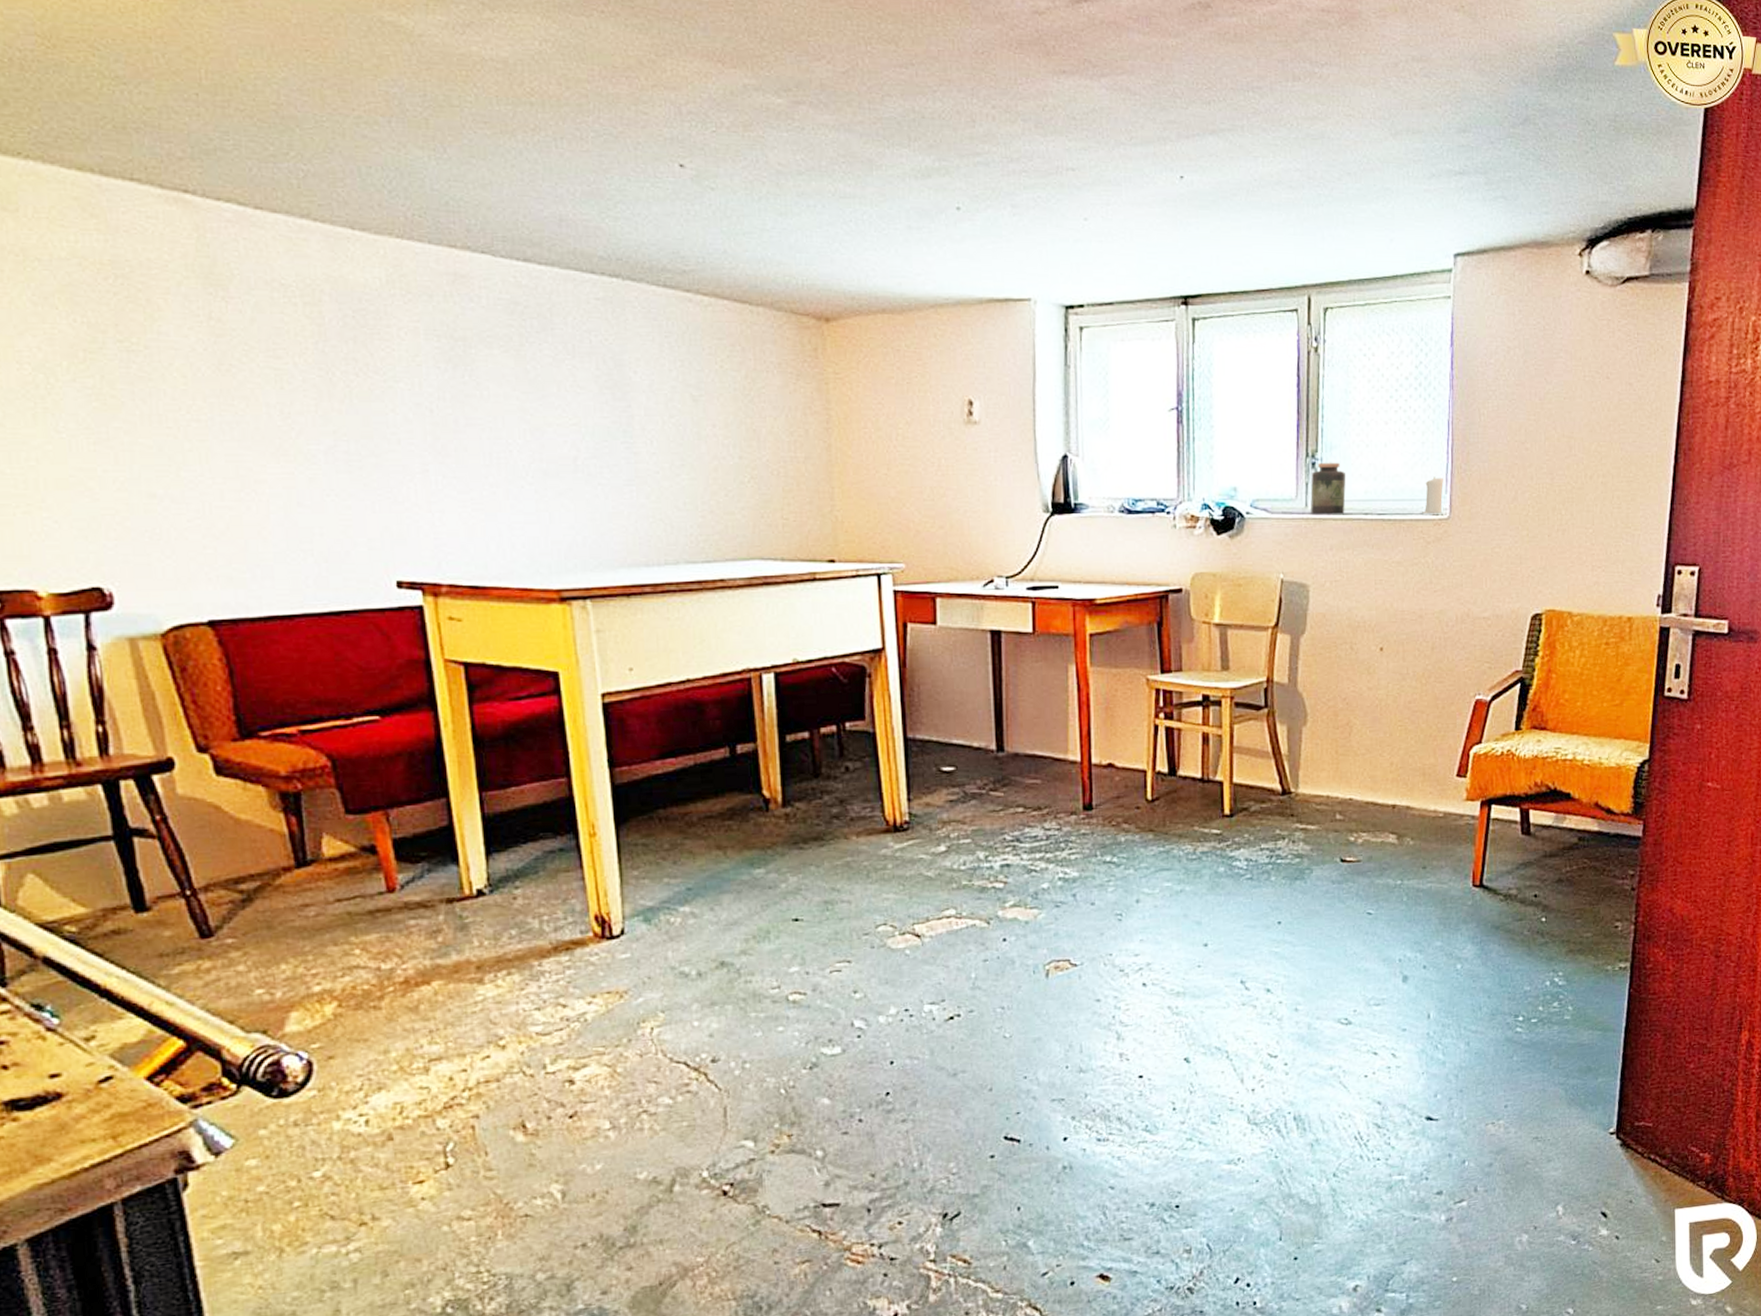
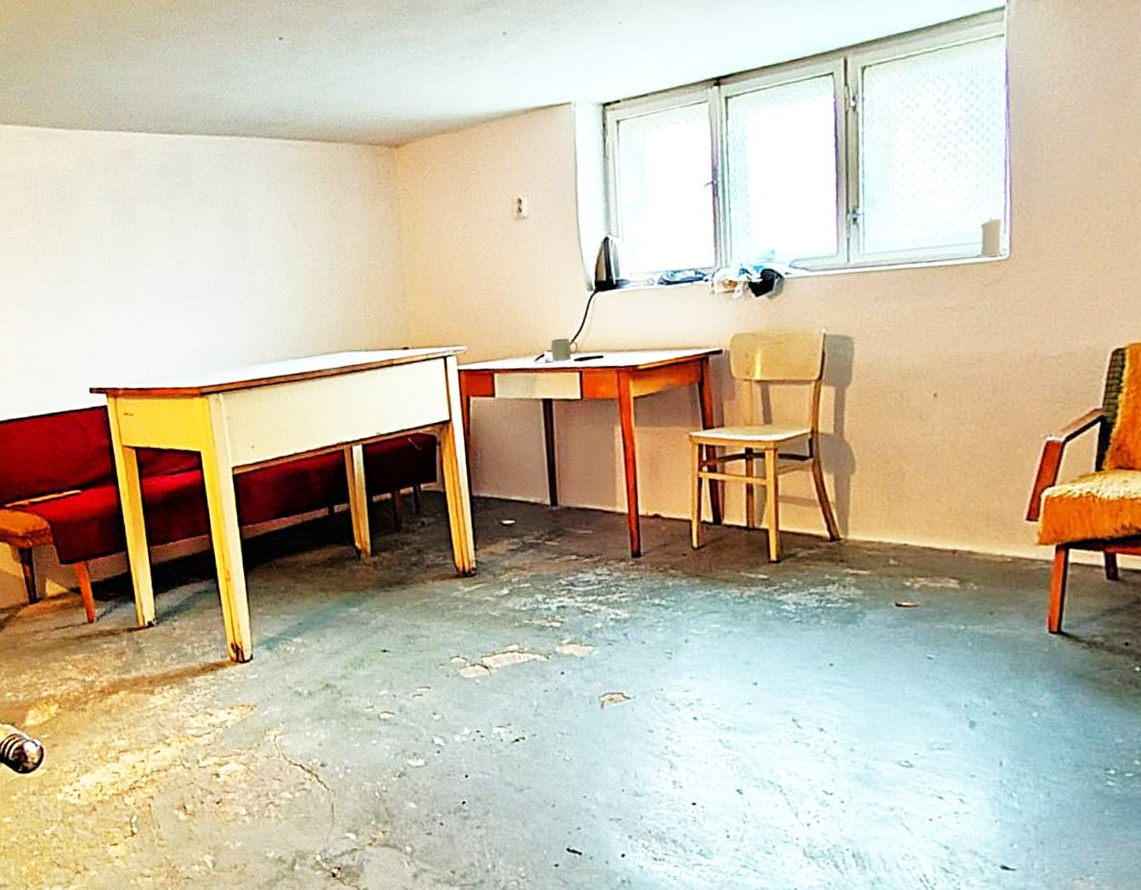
mug: none [1001,563,1032,588] -> present [550,338,579,361]
jar: present [1310,462,1347,515] -> none [852,215,891,270]

